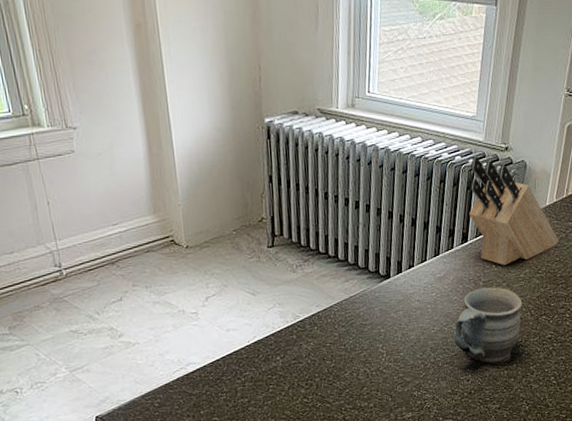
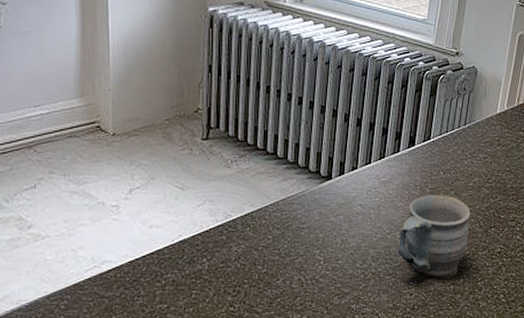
knife block: present [468,156,559,266] -> none [416,59,510,173]

